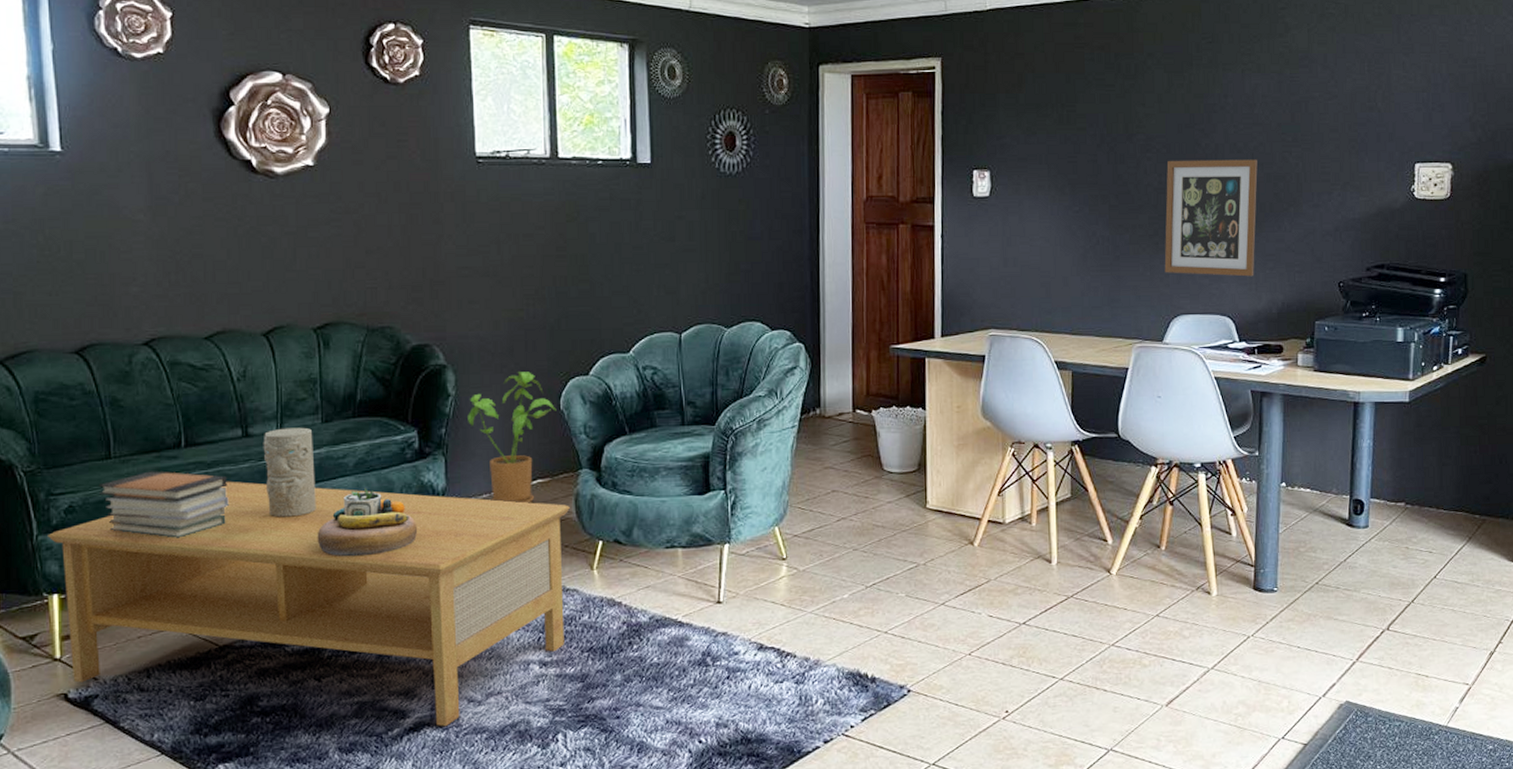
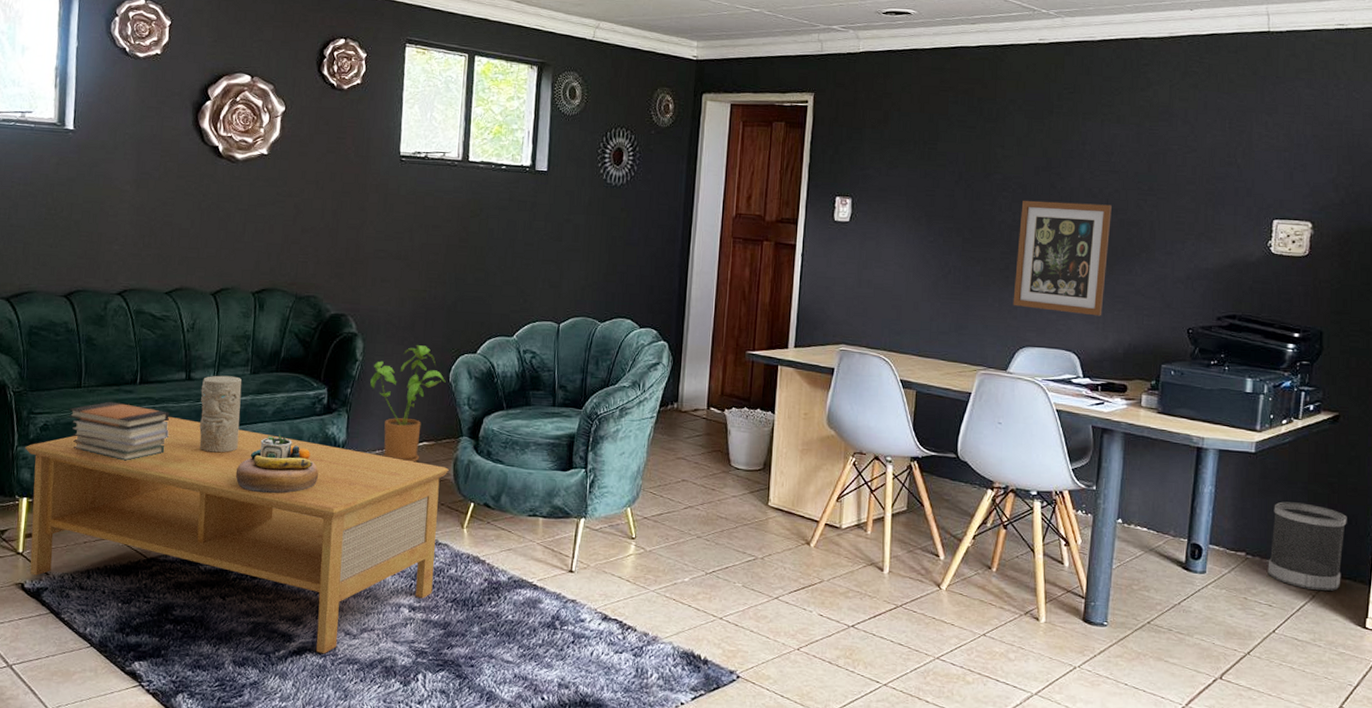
wastebasket: none [1426,447,1498,533] -> present [1267,501,1347,592]

